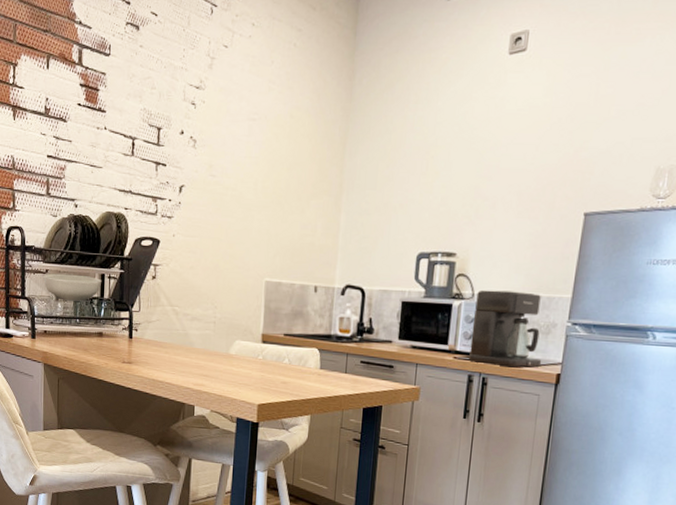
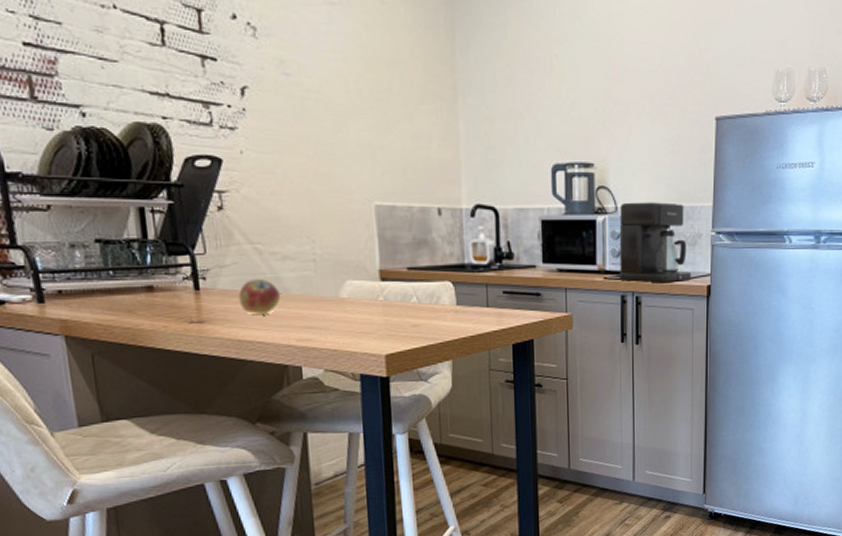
bowl: present [42,273,102,302] -> none [42,210,142,247]
fruit: none [157,334,187,362] -> present [238,279,281,315]

